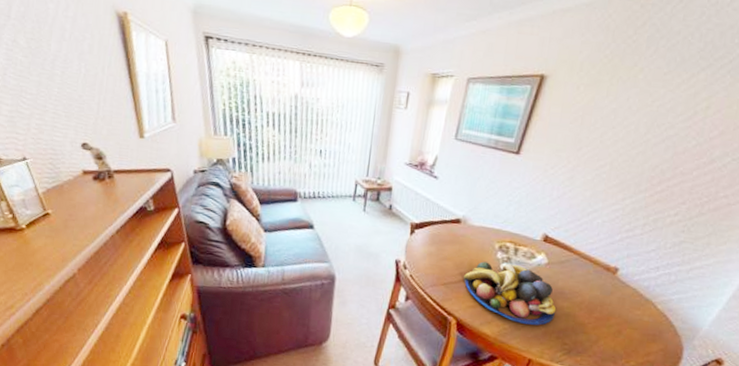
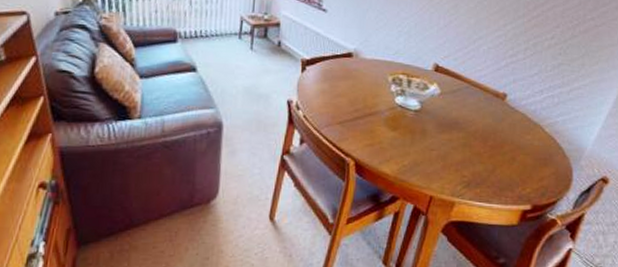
fruit bowl: present [463,261,557,326] -> none [359,96,453,159]

